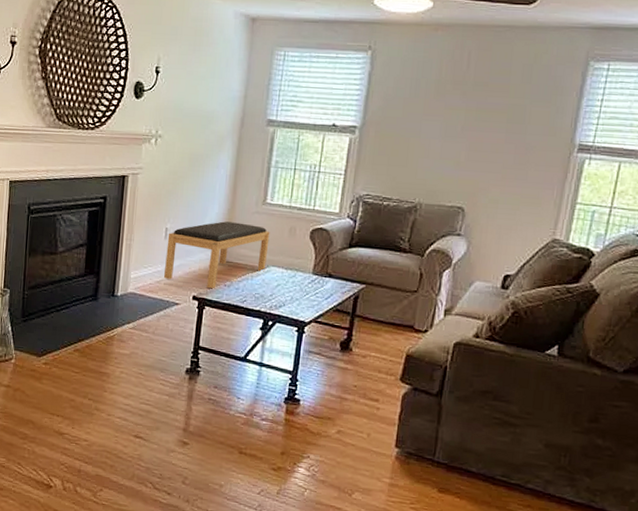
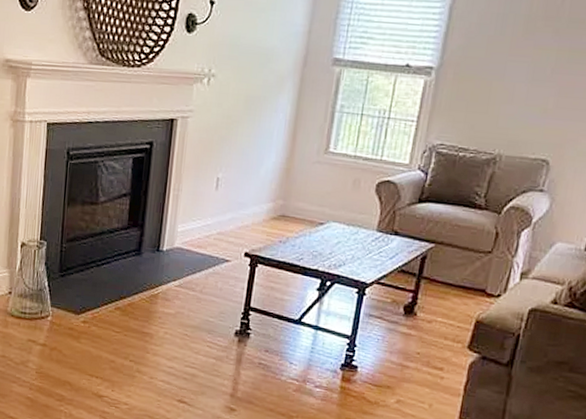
bench: present [164,221,270,289] -> none [214,171,332,246]

